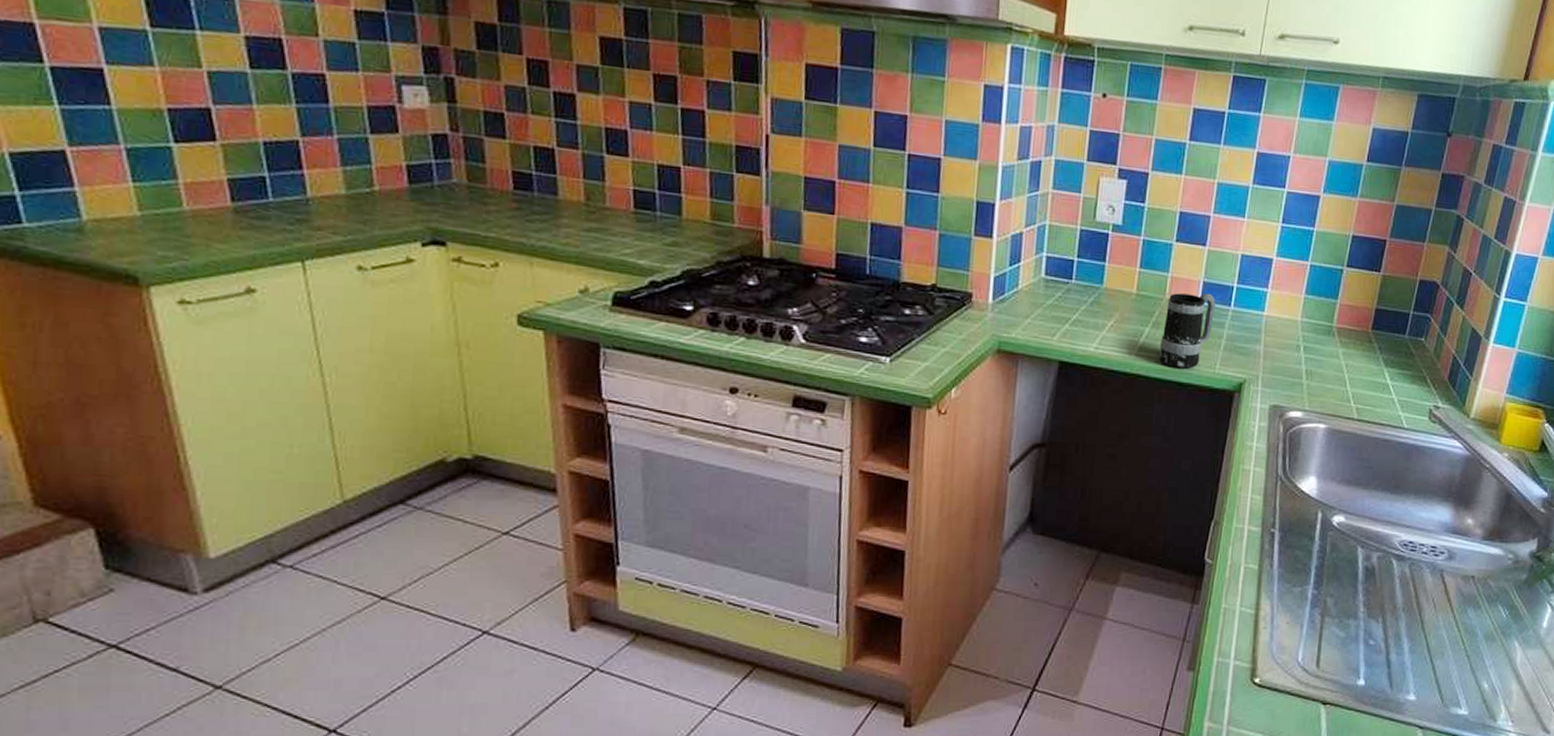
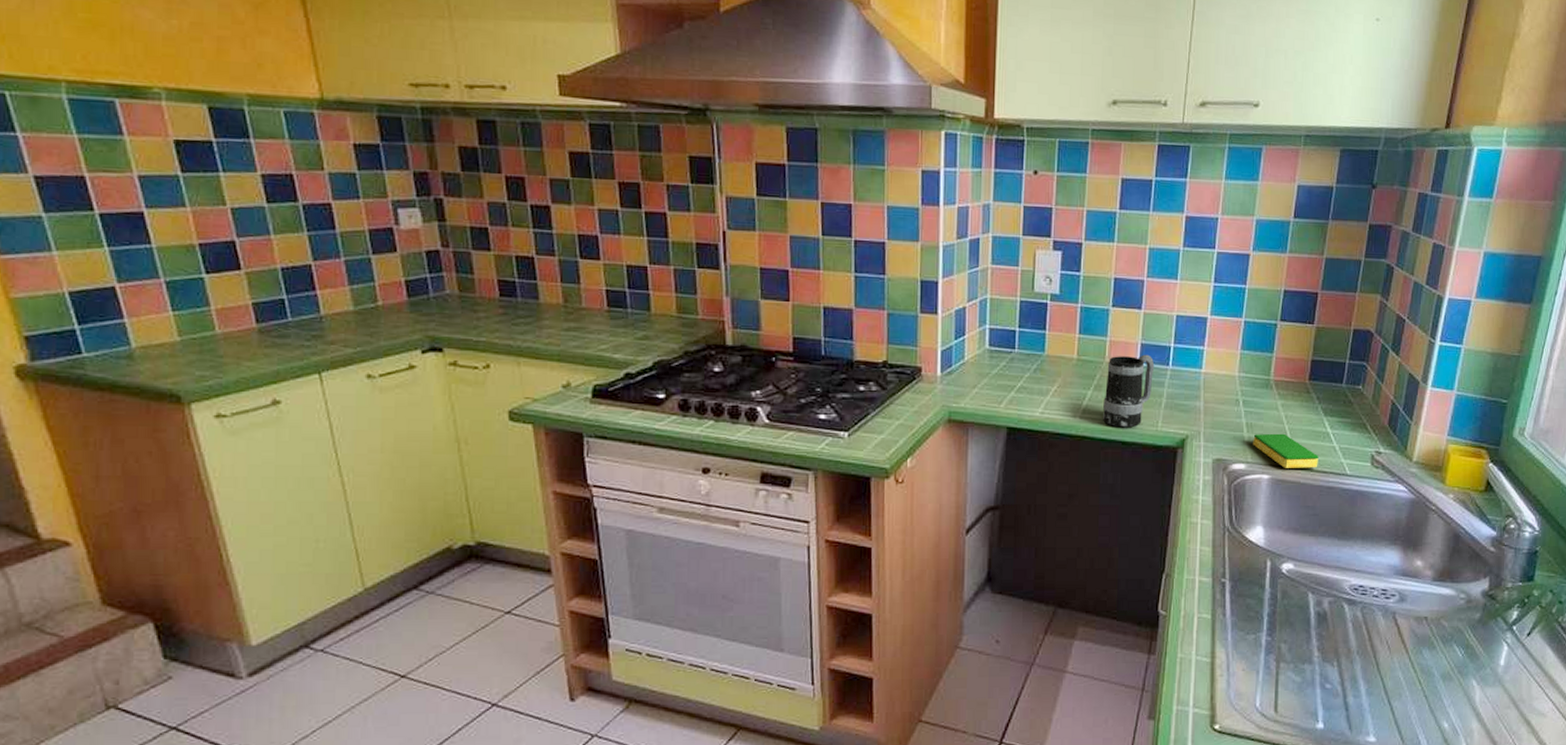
dish sponge: none [1311,381,1377,420] -> present [1253,433,1318,468]

